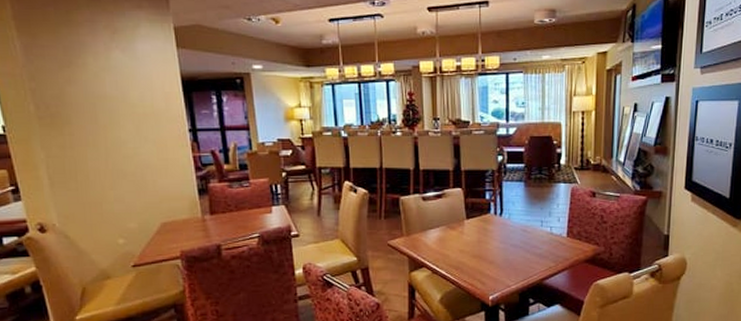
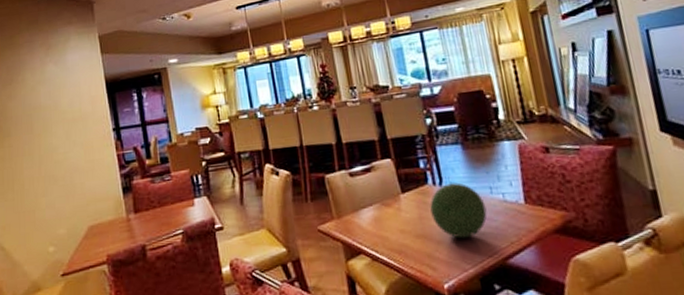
decorative orb: none [489,214,535,261] -> present [430,182,487,239]

